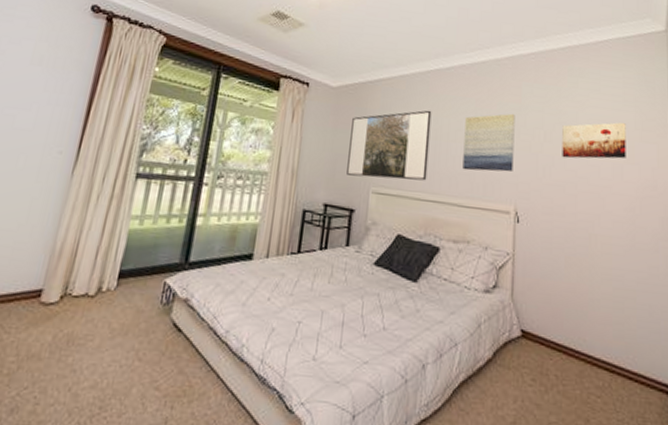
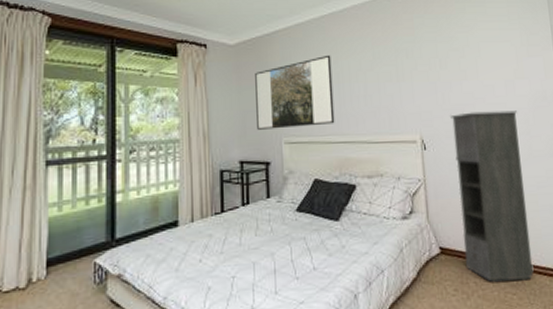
wall art: present [462,113,515,172] -> none [364,46,415,108]
storage cabinet: none [547,190,623,384] -> present [450,110,534,282]
wall art: present [562,122,626,159] -> none [455,41,516,82]

